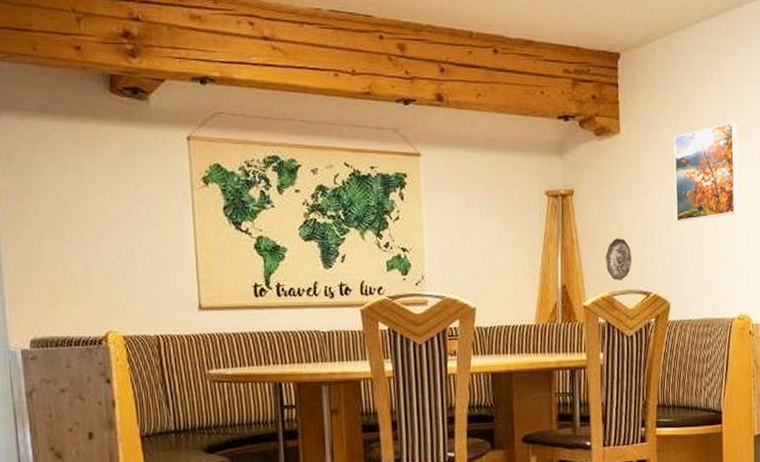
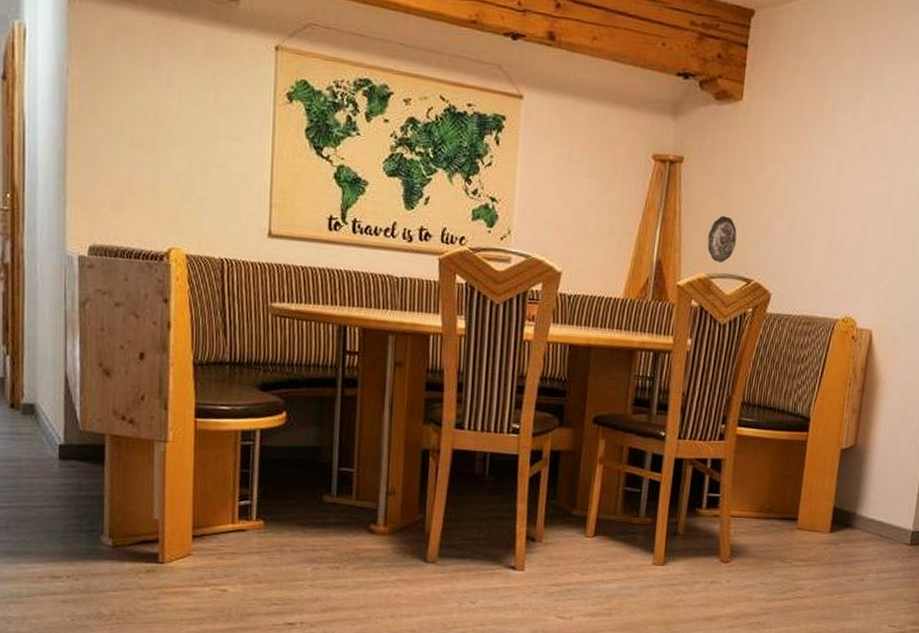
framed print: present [674,121,739,222] -> none [790,102,873,207]

